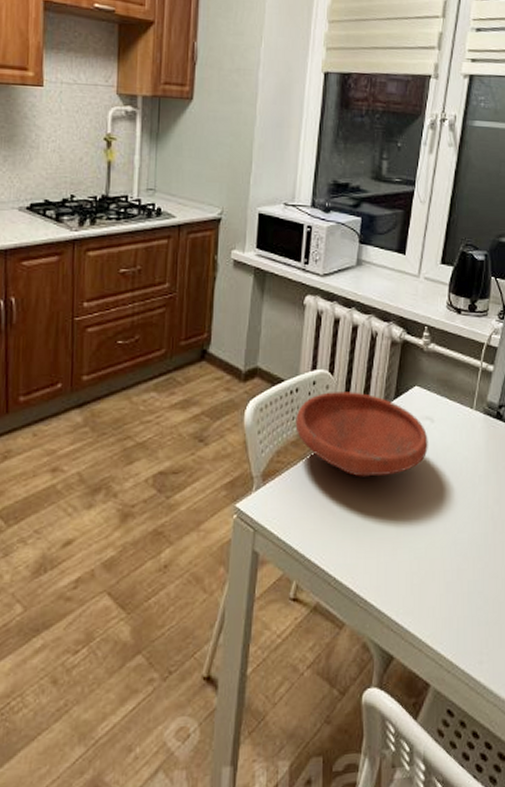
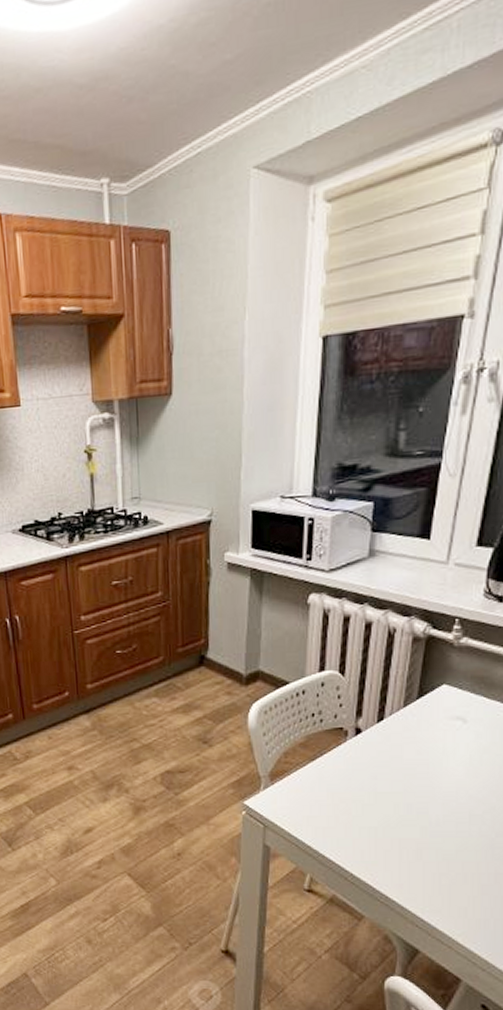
bowl: present [295,392,428,477] -> none [303,692,459,778]

